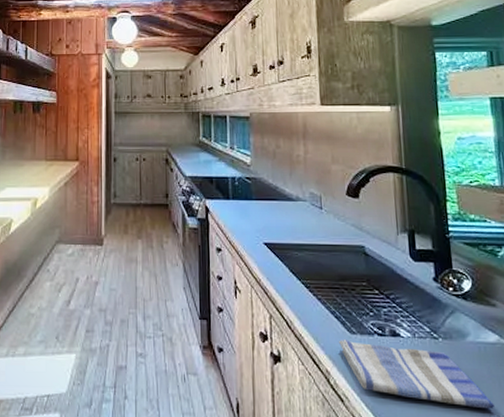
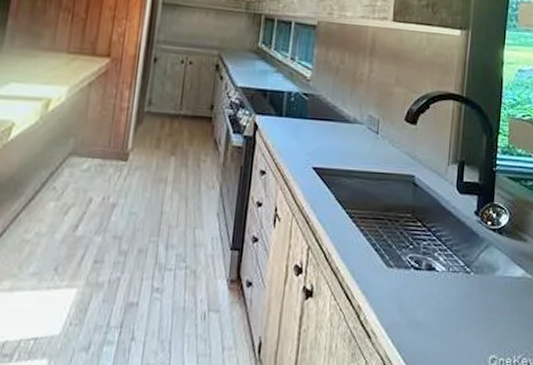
dish towel: present [338,338,494,409] -> none [374,272,510,343]

